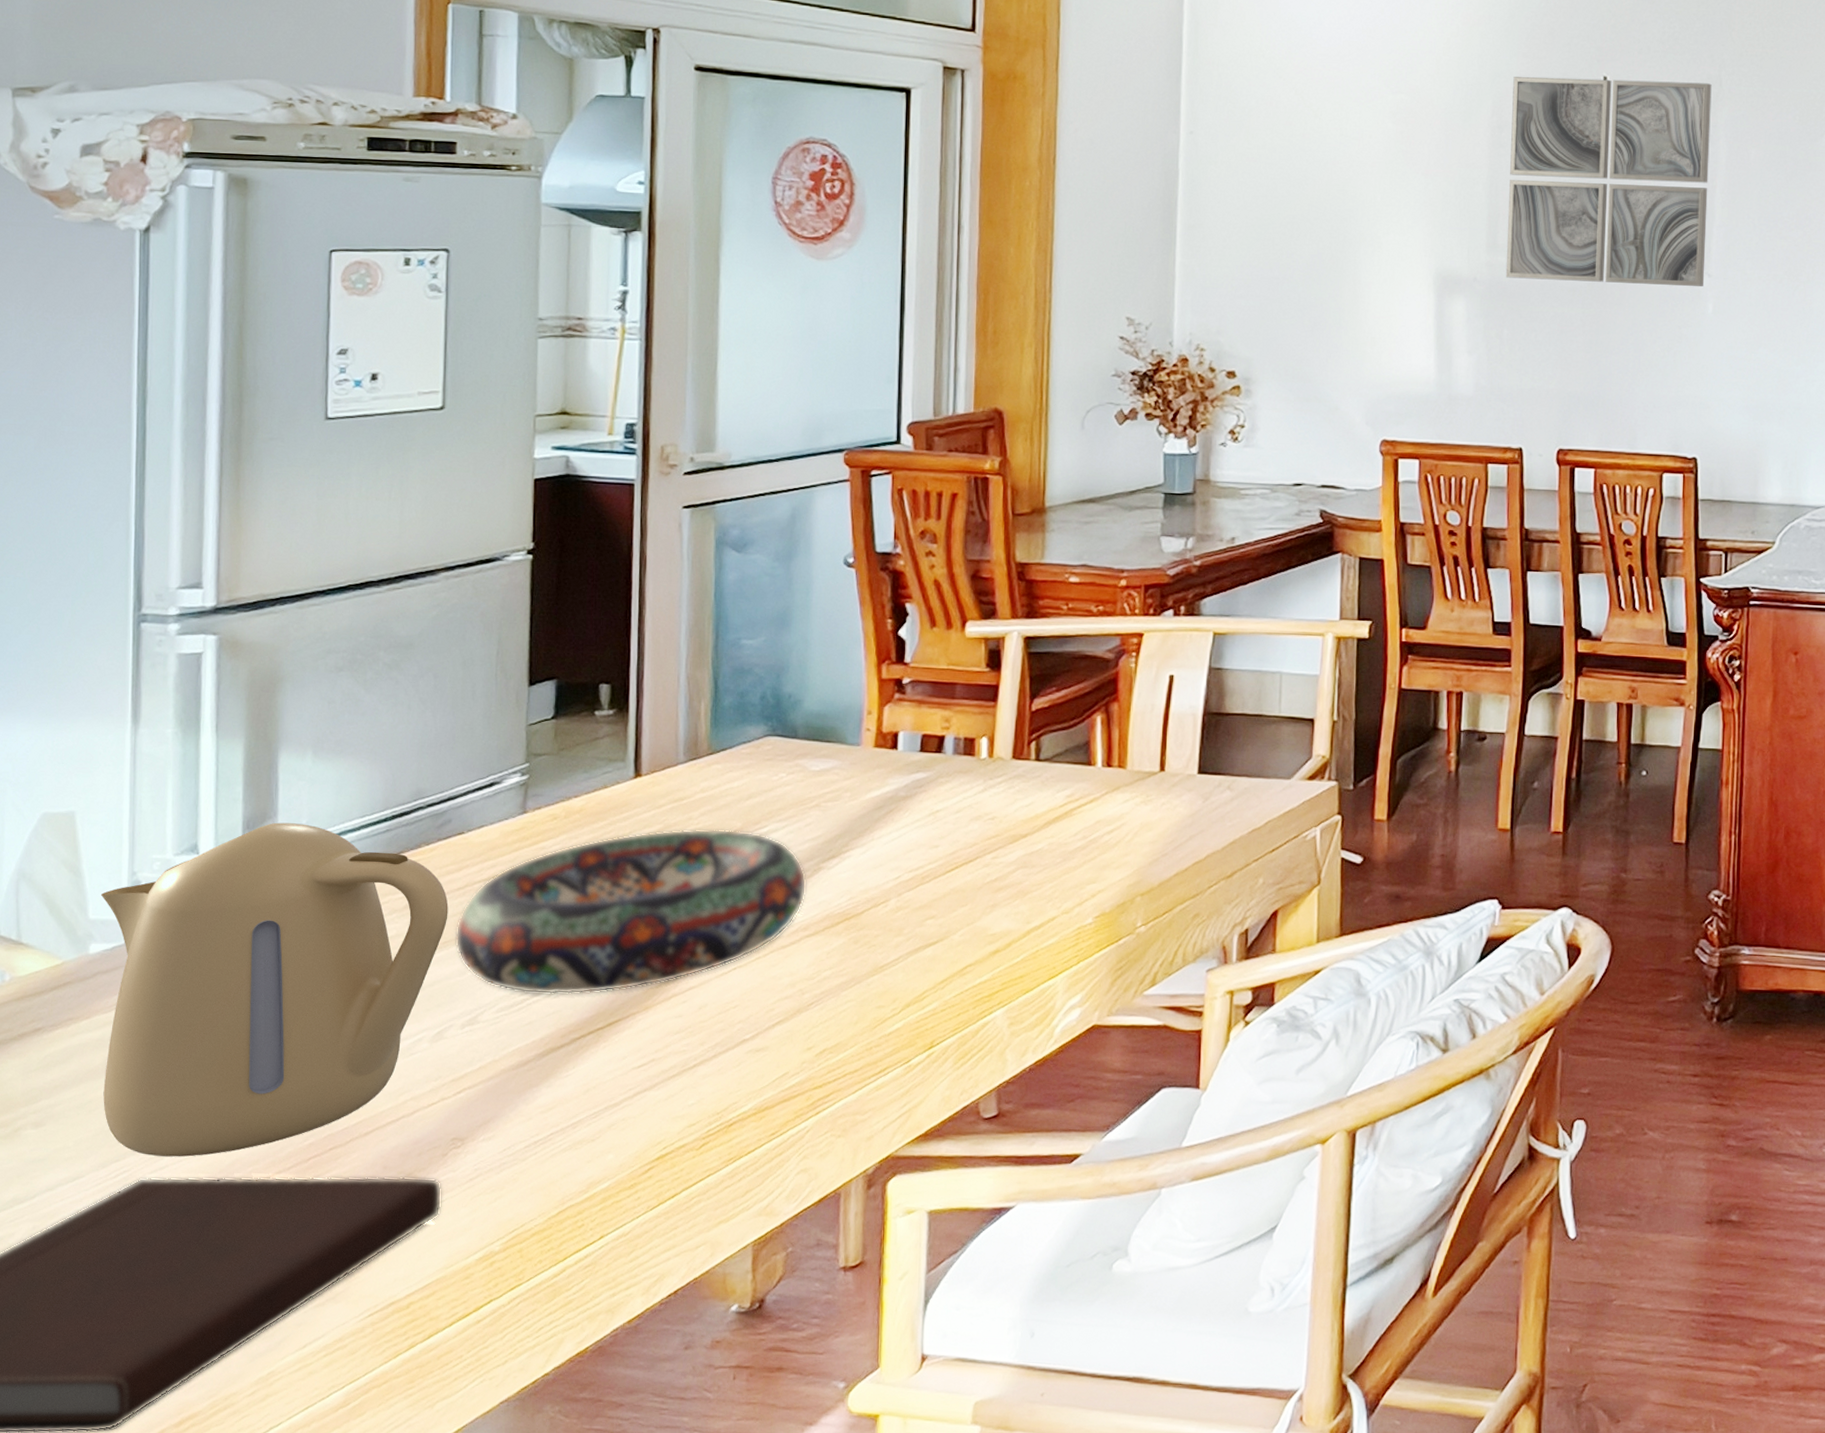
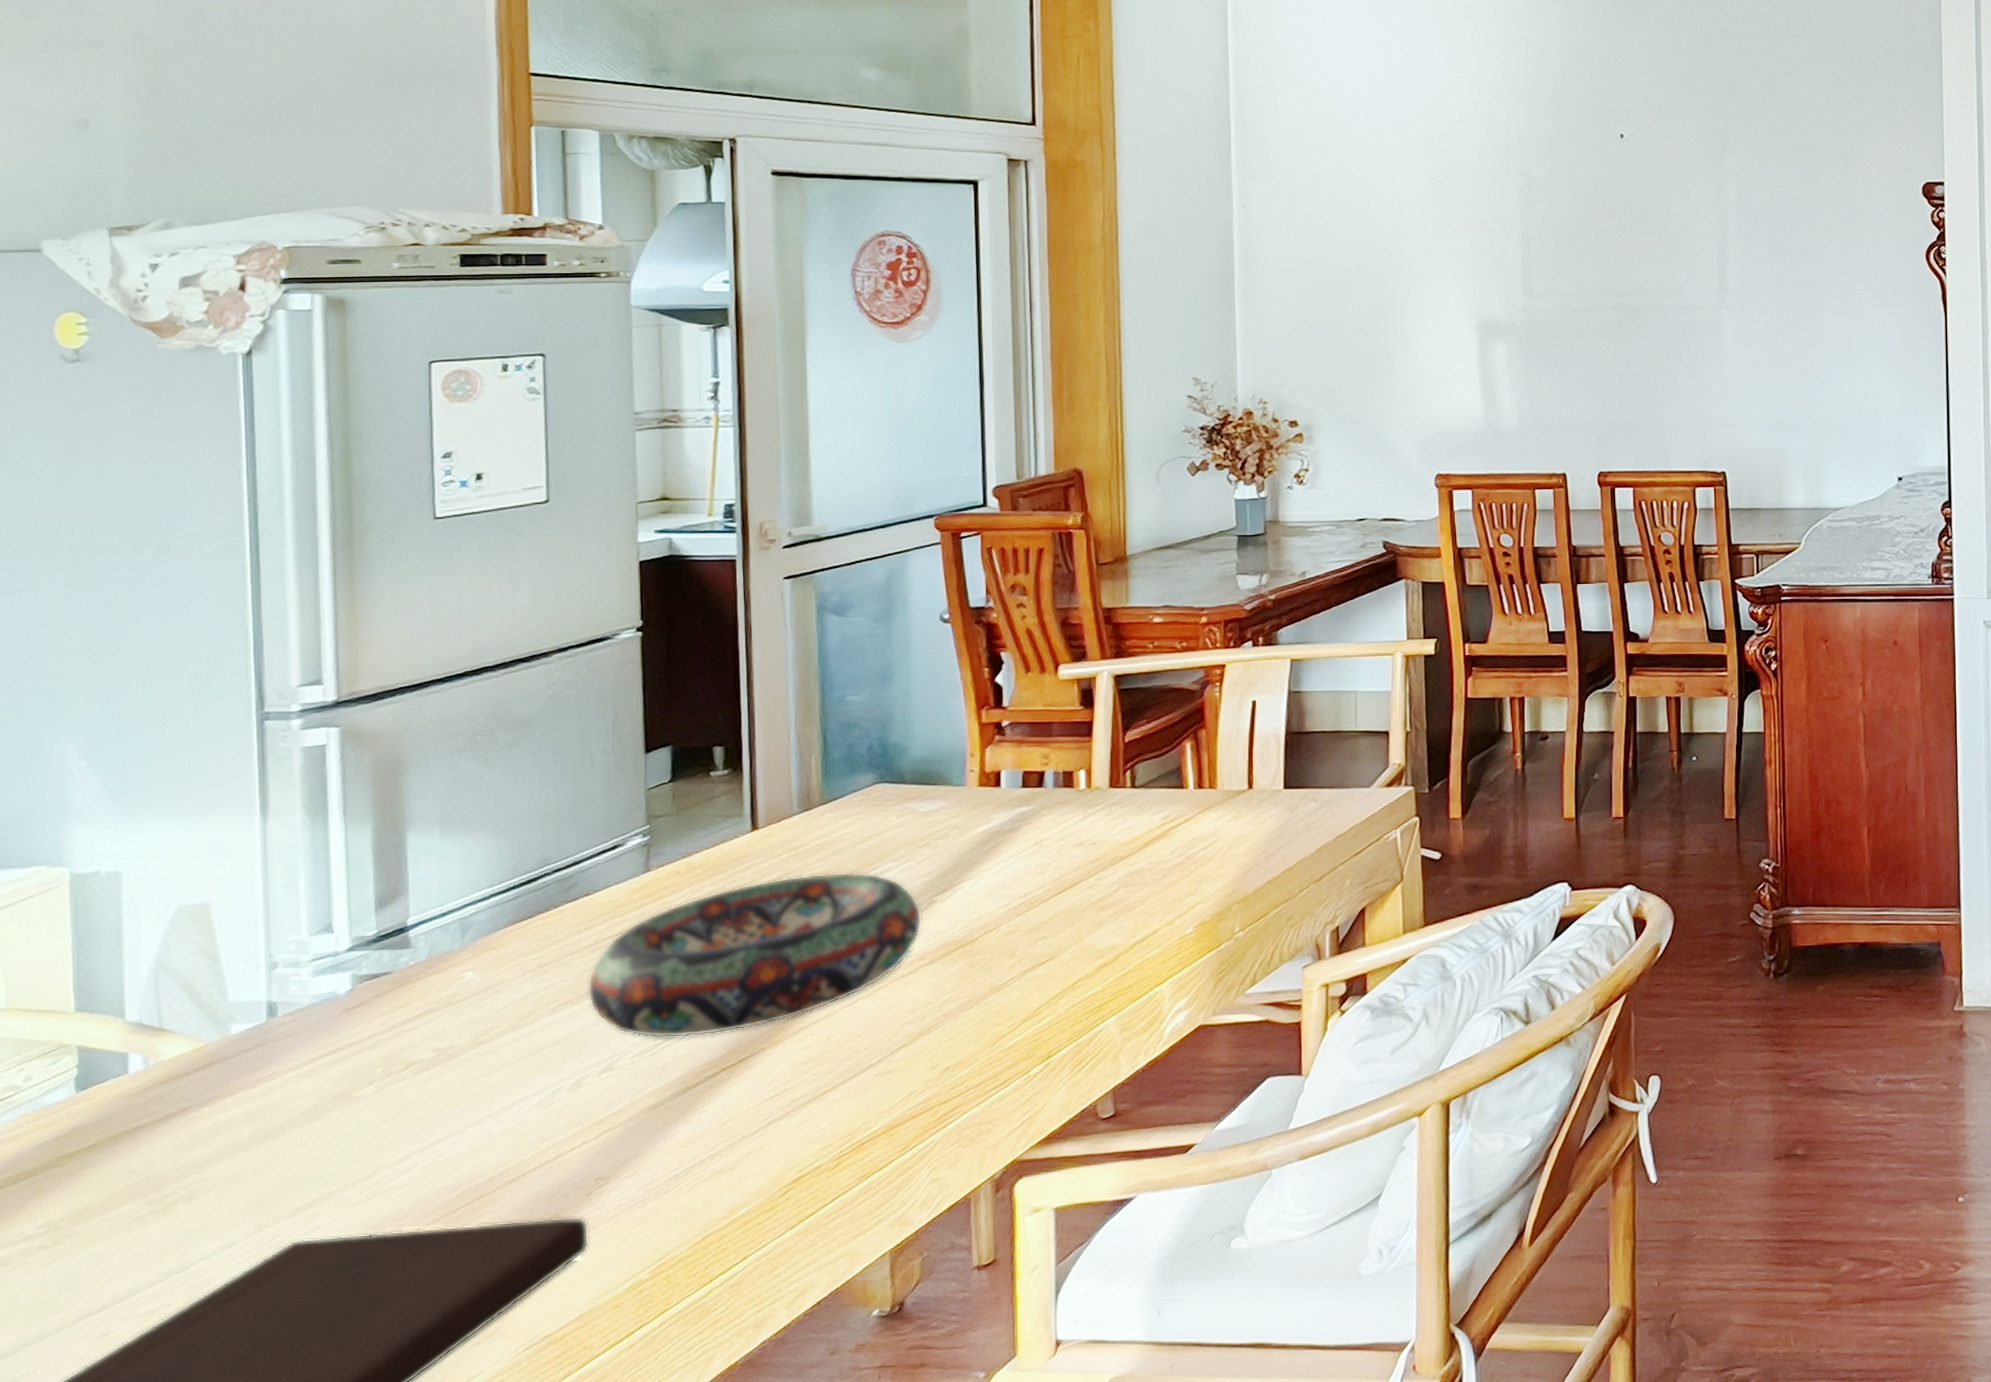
kettle: present [100,822,448,1157] -> none [239,897,580,1219]
wall art: present [1505,77,1712,287] -> none [1538,135,1723,321]

